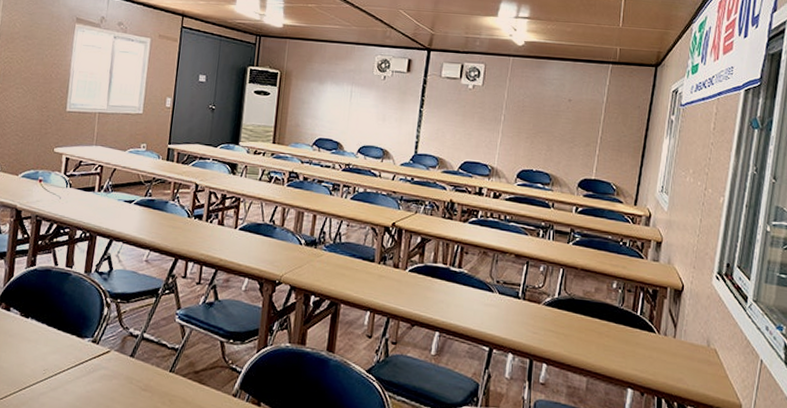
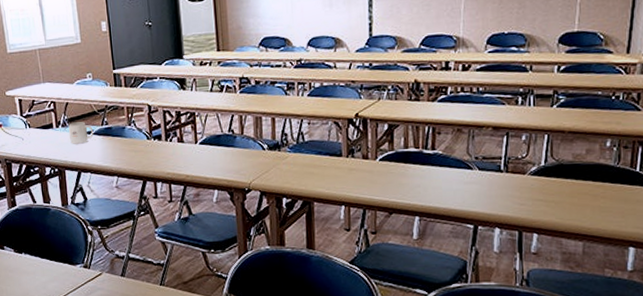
mug: none [109,189,136,212] -> present [68,122,94,144]

